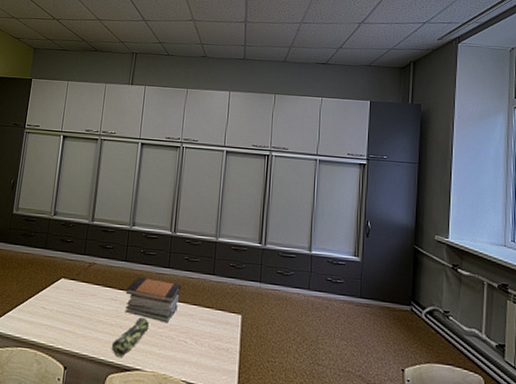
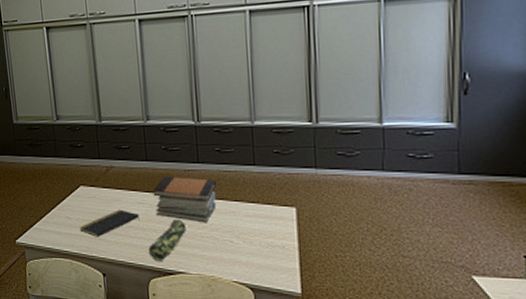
notepad: none [51,303,110,329] -> present [79,209,140,237]

